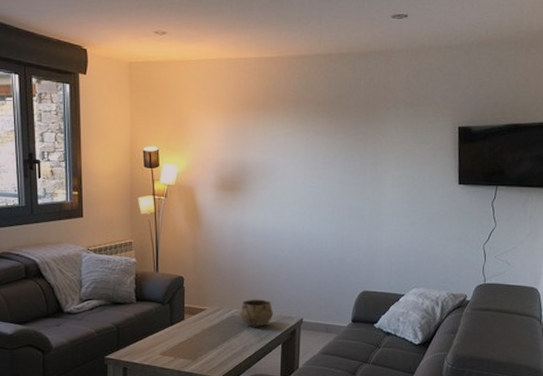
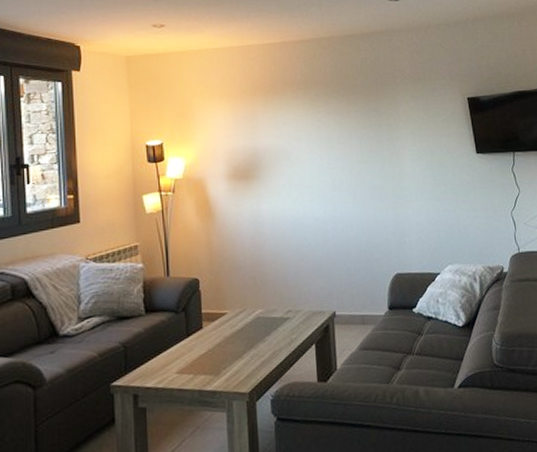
decorative bowl: present [239,299,273,327] -> none [264,294,302,328]

